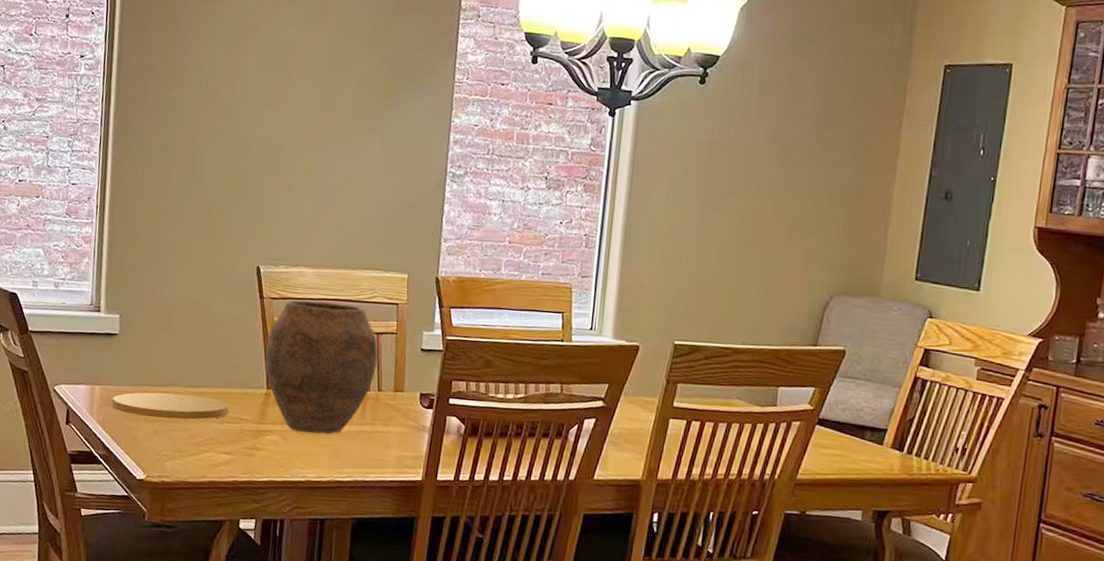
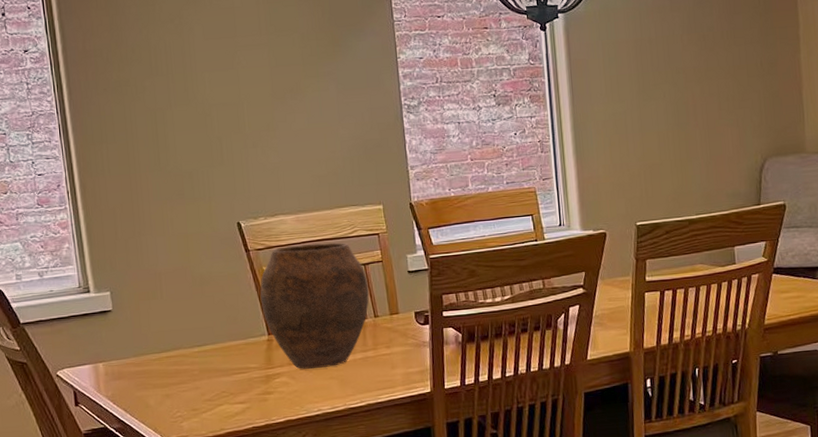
plate: present [112,392,229,420] -> none [118,354,235,384]

